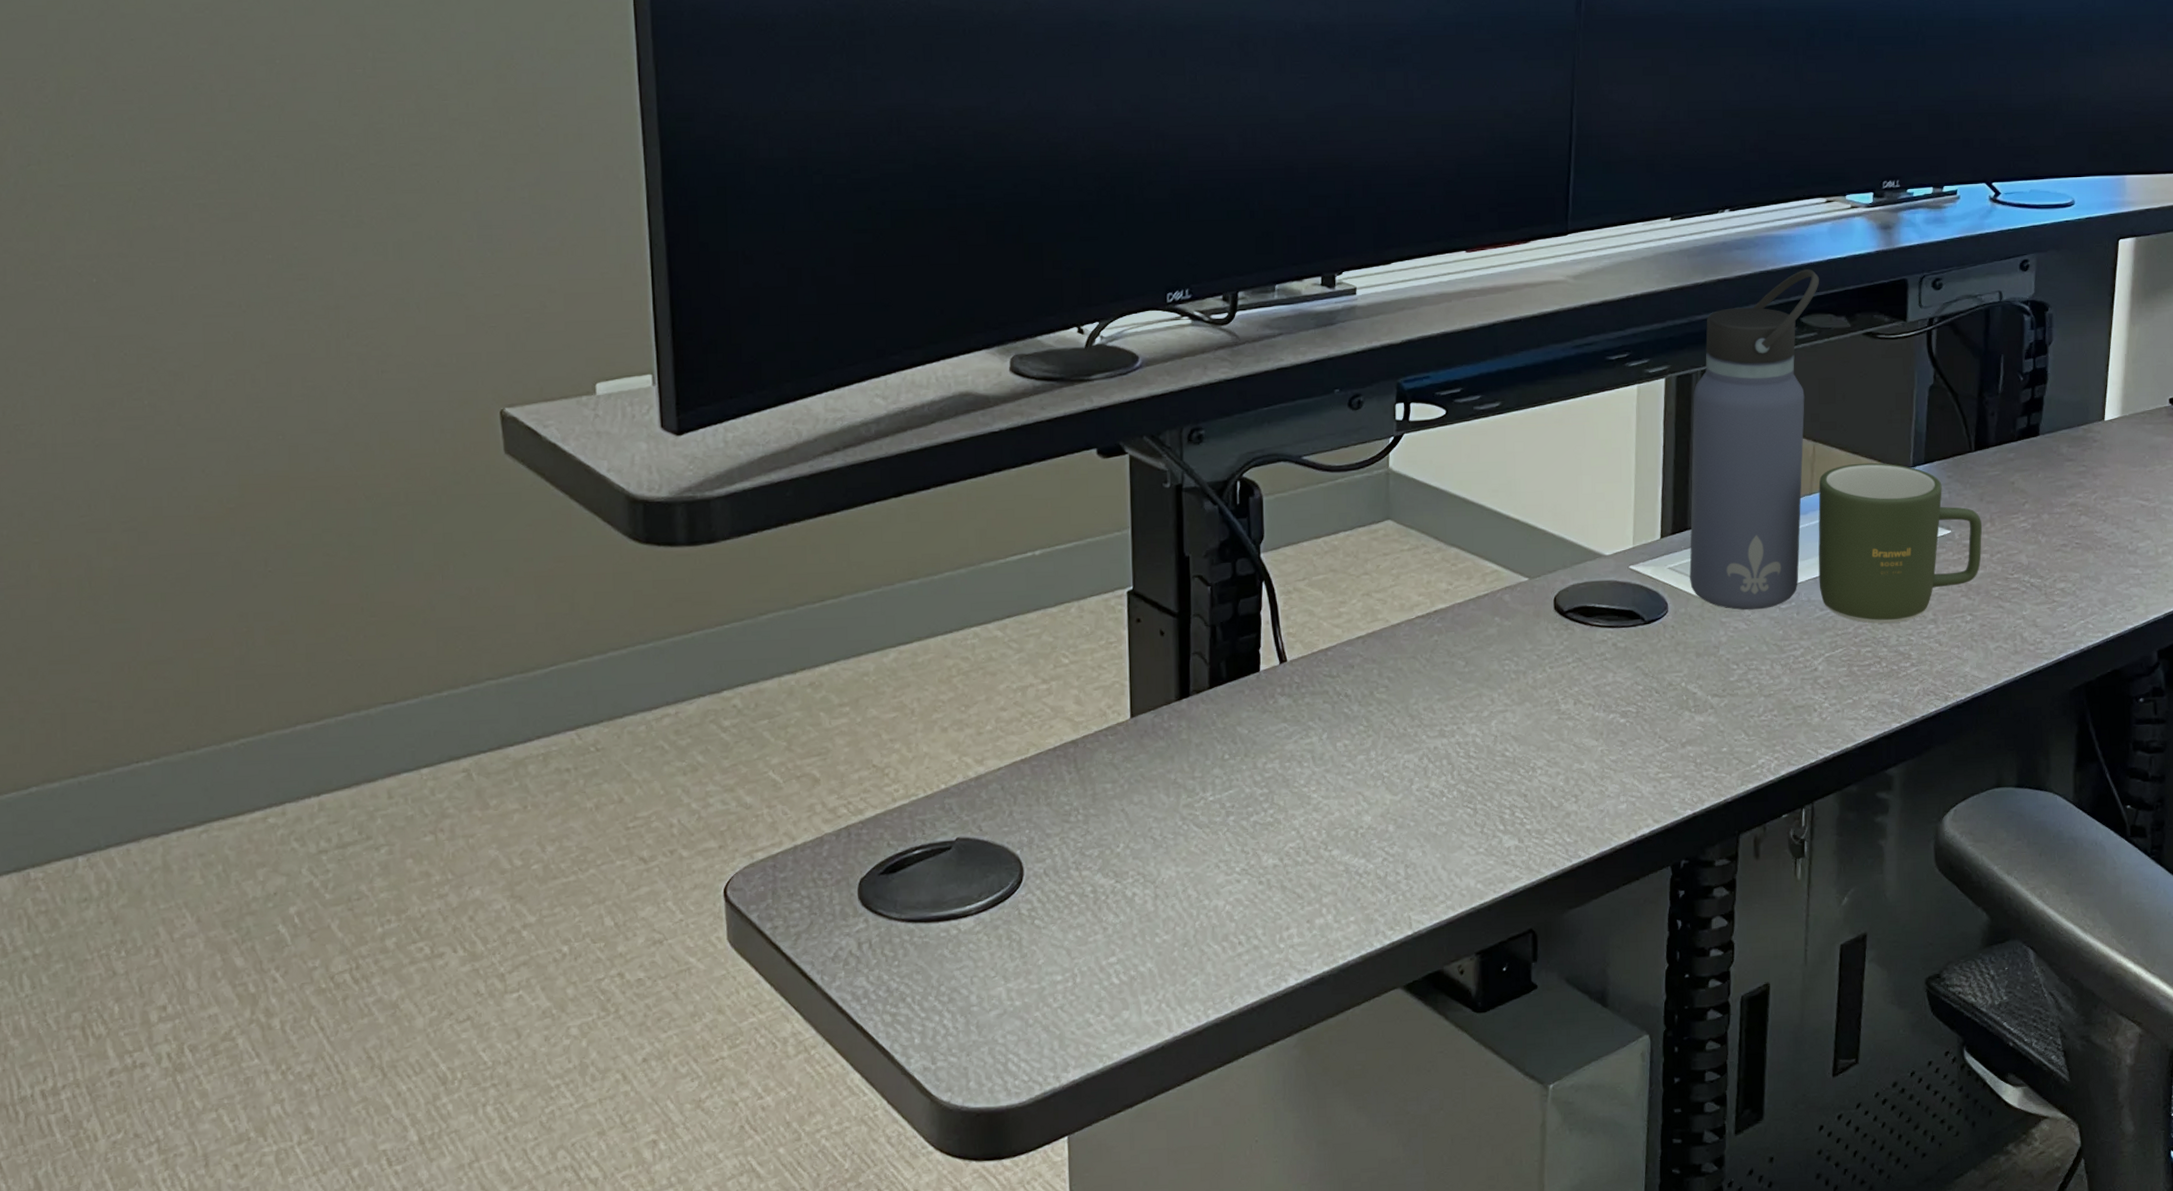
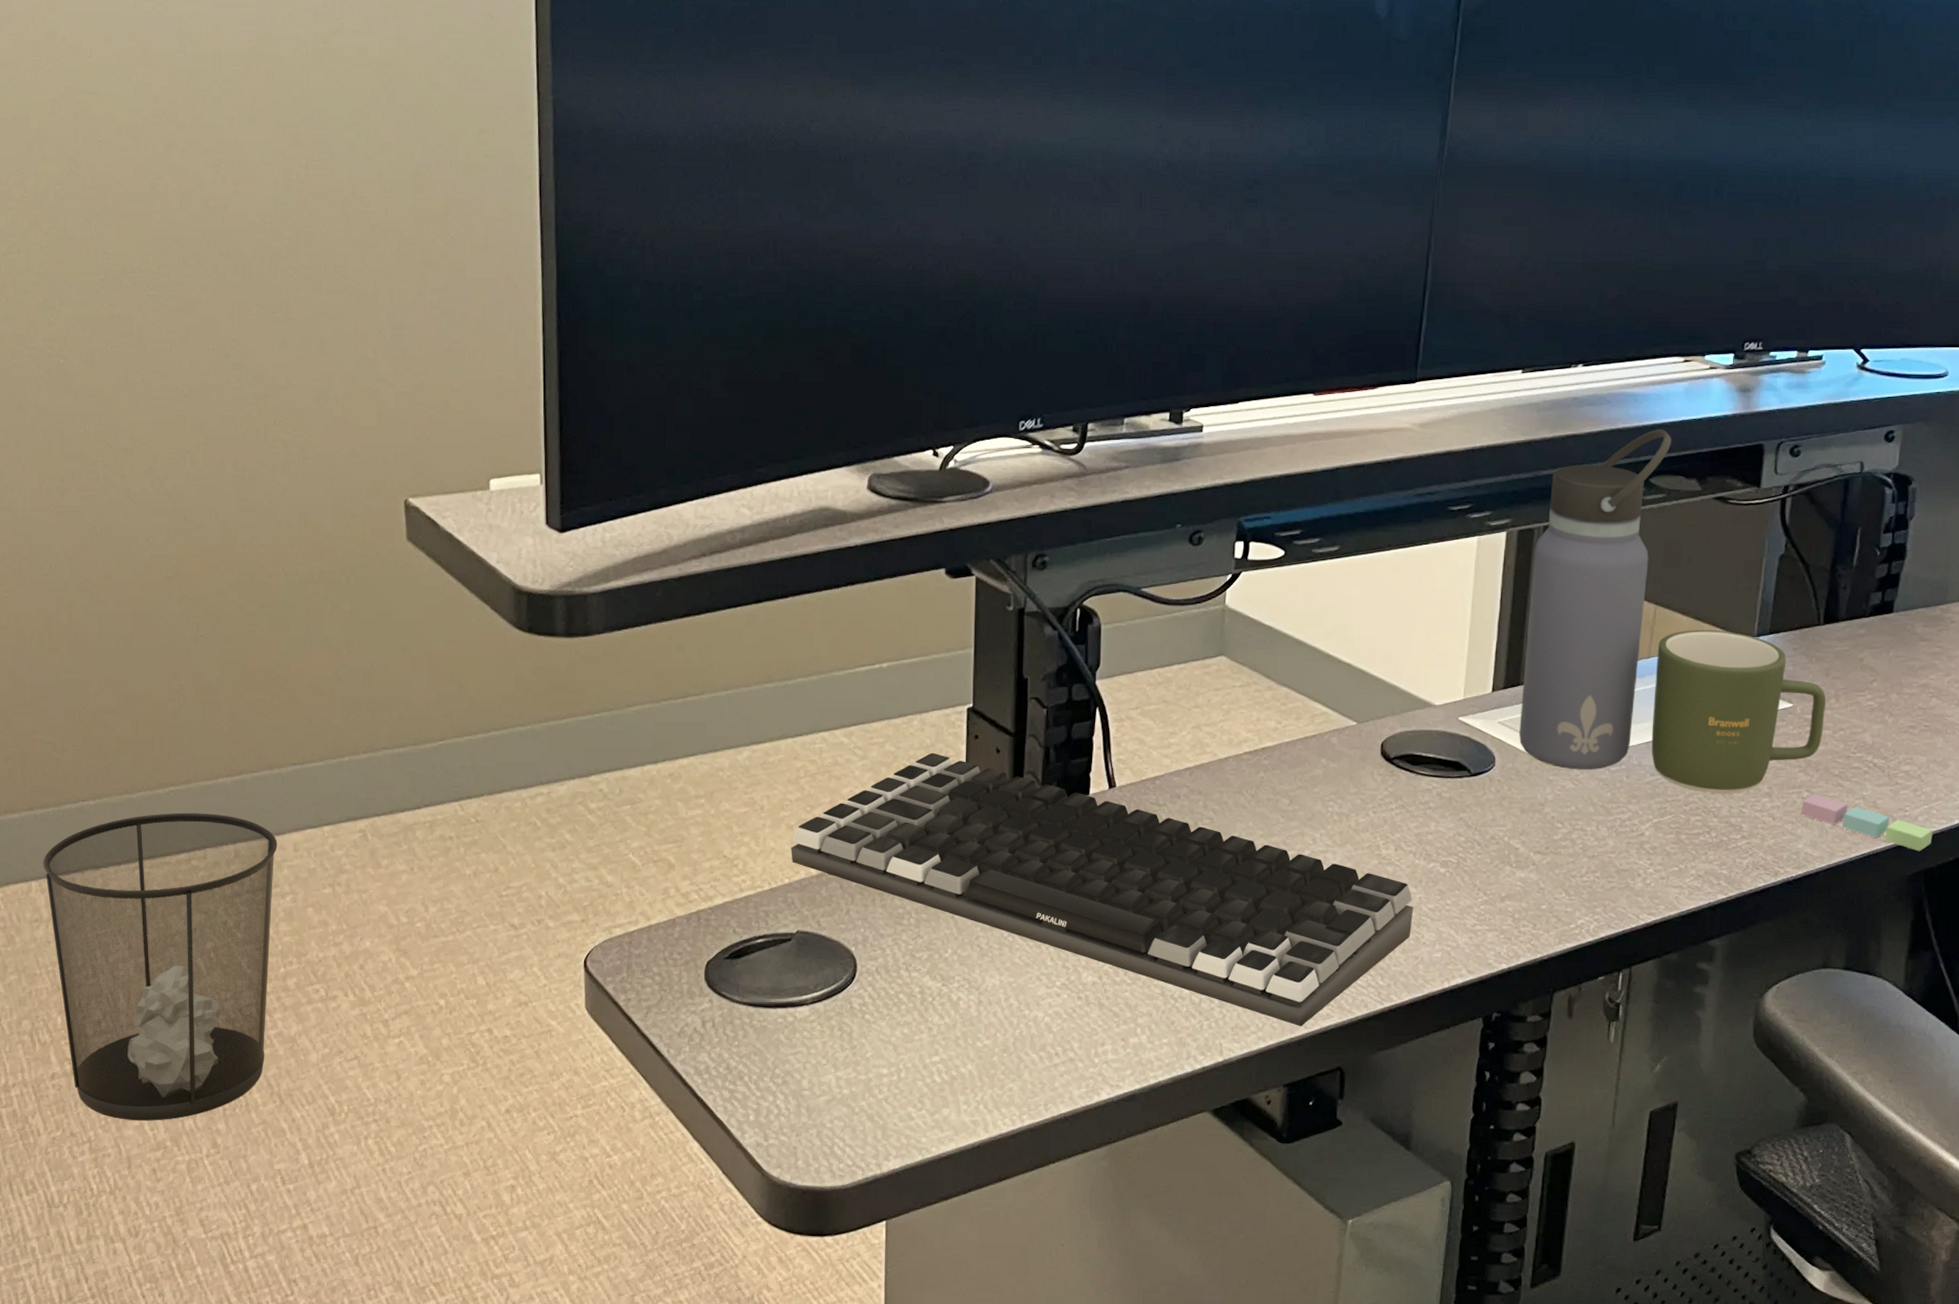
waste bin: none [91,764,369,1113] -> present [43,812,278,1121]
computer keyboard: none [946,640,1597,891] -> present [791,752,1414,1026]
sticky notes: none [1965,617,2091,666] -> present [1800,794,1933,852]

